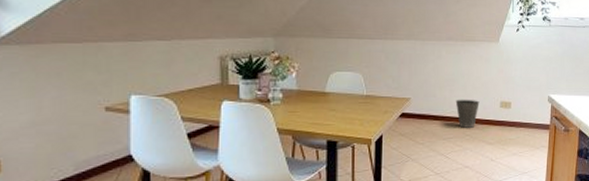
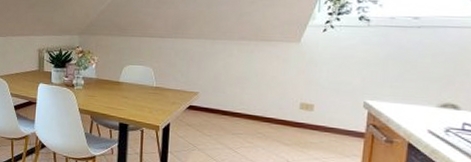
waste basket: present [455,99,480,128] -> none [247,97,275,127]

